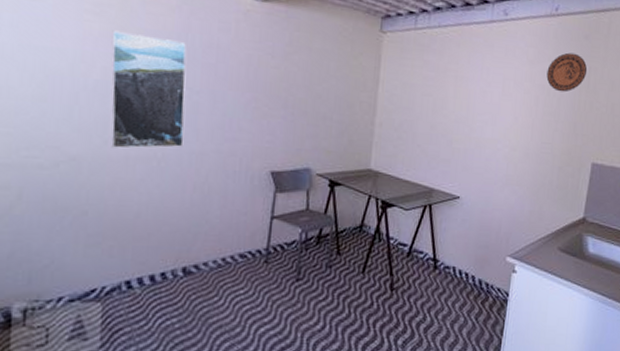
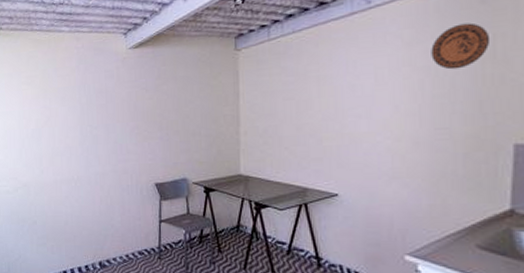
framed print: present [110,30,187,149] -> none [39,91,90,175]

